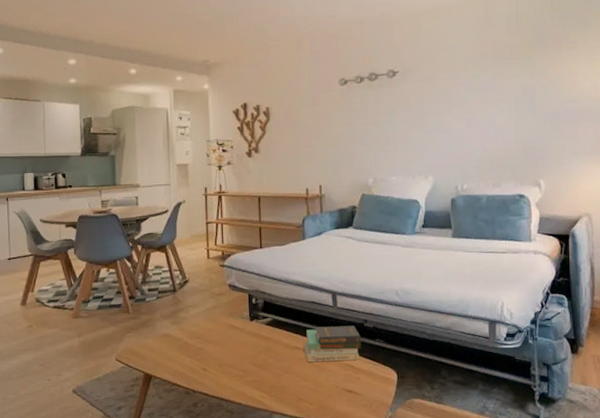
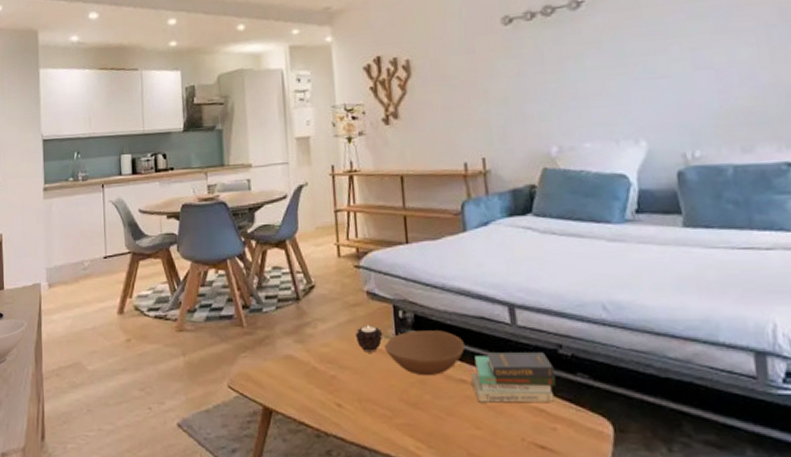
candle: none [218,309,240,330] -> present [355,325,383,353]
bowl: none [240,312,300,346] -> present [384,330,466,376]

